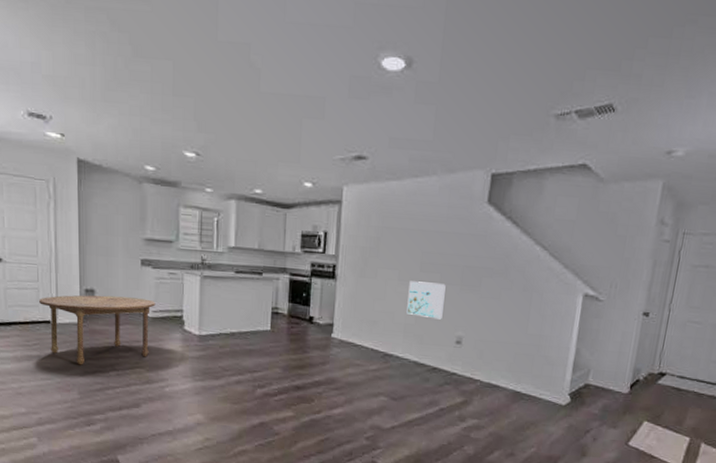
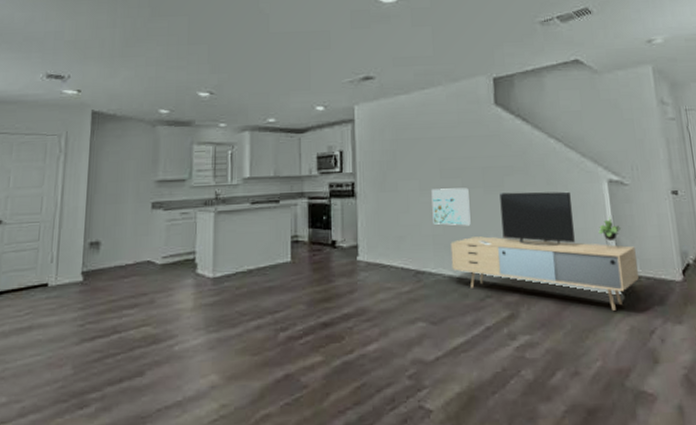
dining table: present [39,295,156,365] -> none [38,244,166,332]
media console: none [418,293,593,410] -> present [450,191,639,311]

